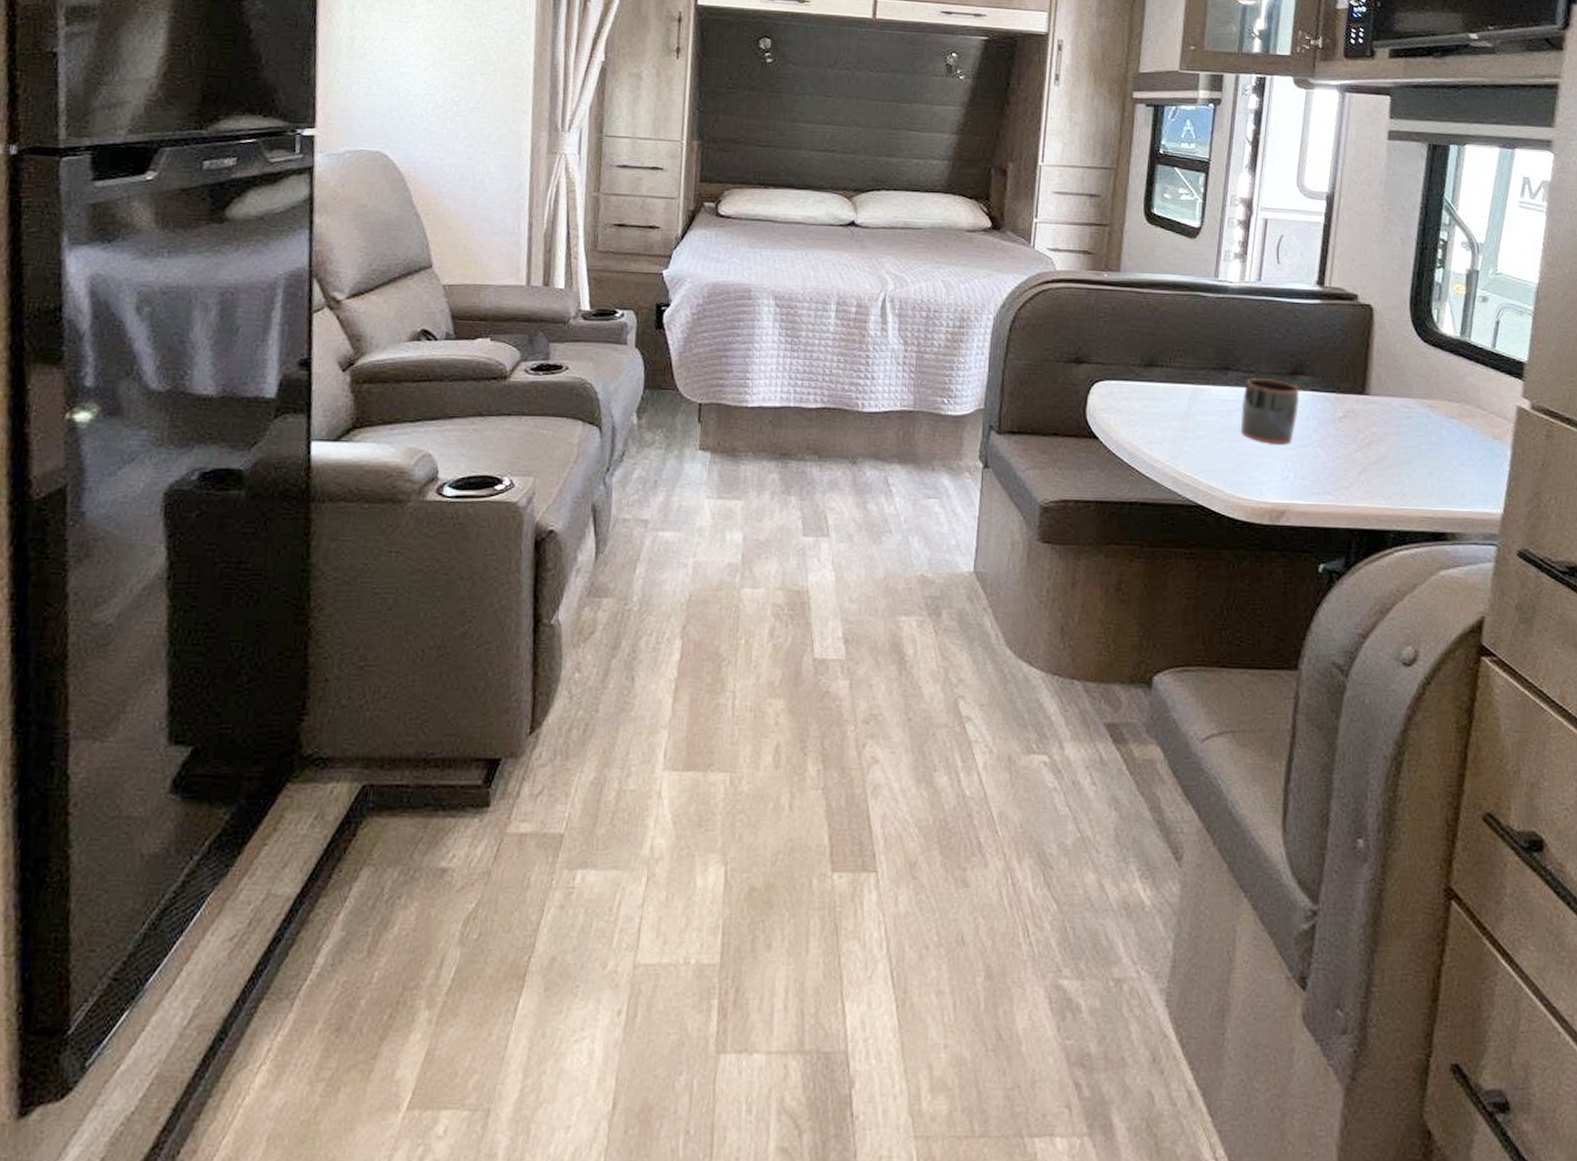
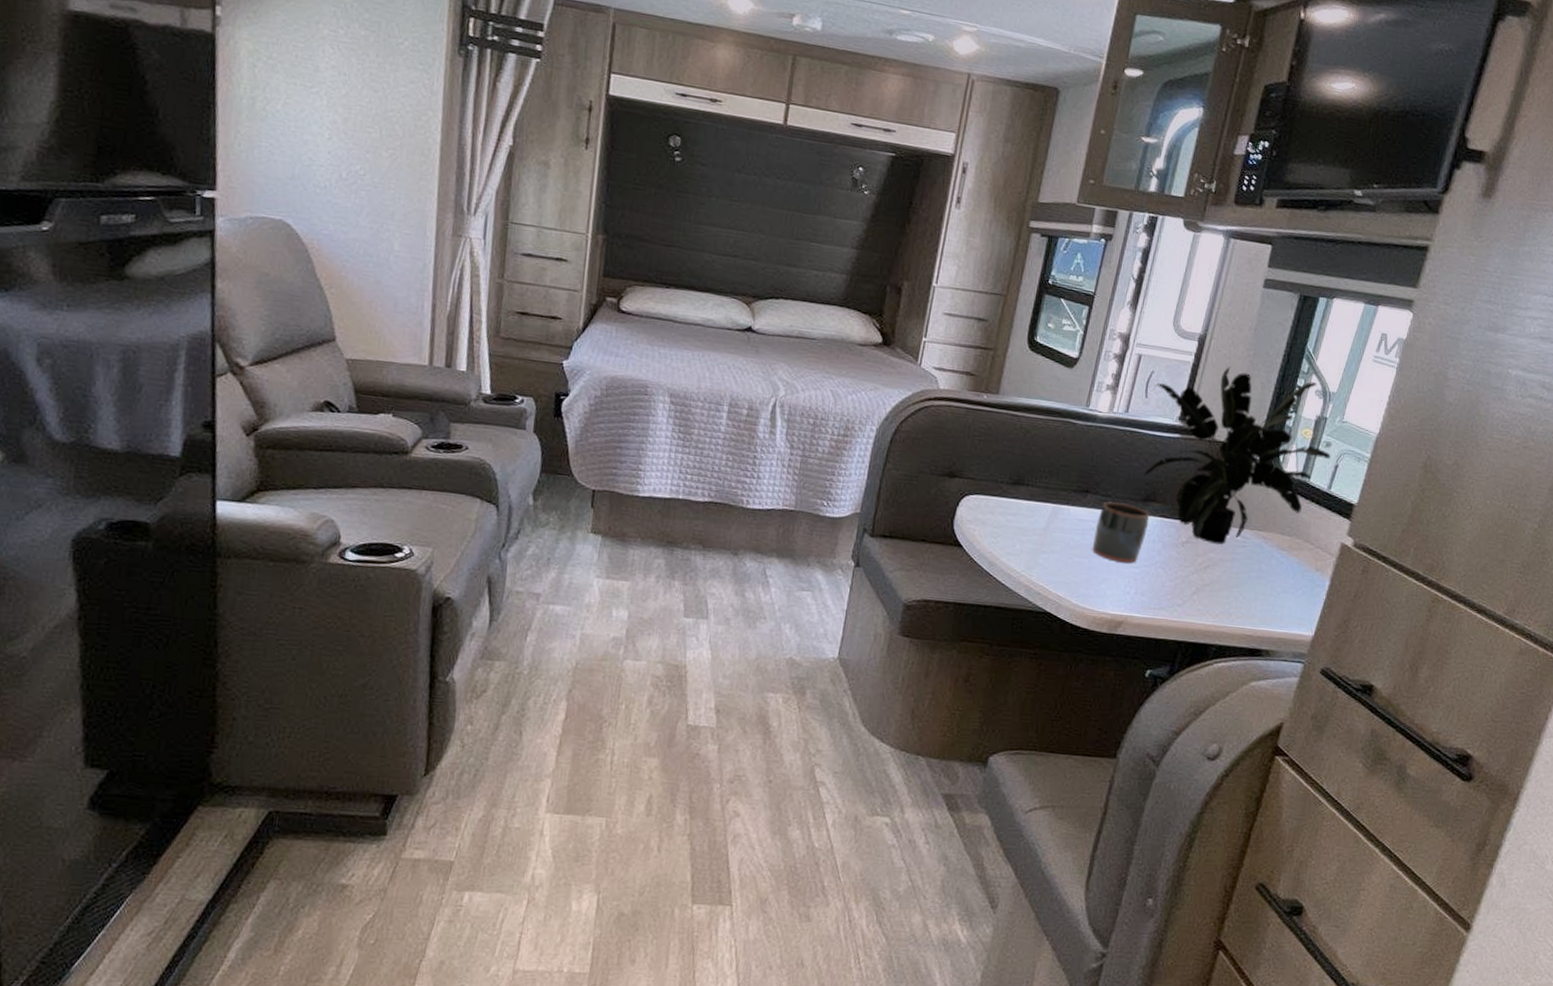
potted plant: none [1286,224,1489,417] -> present [1144,366,1330,545]

